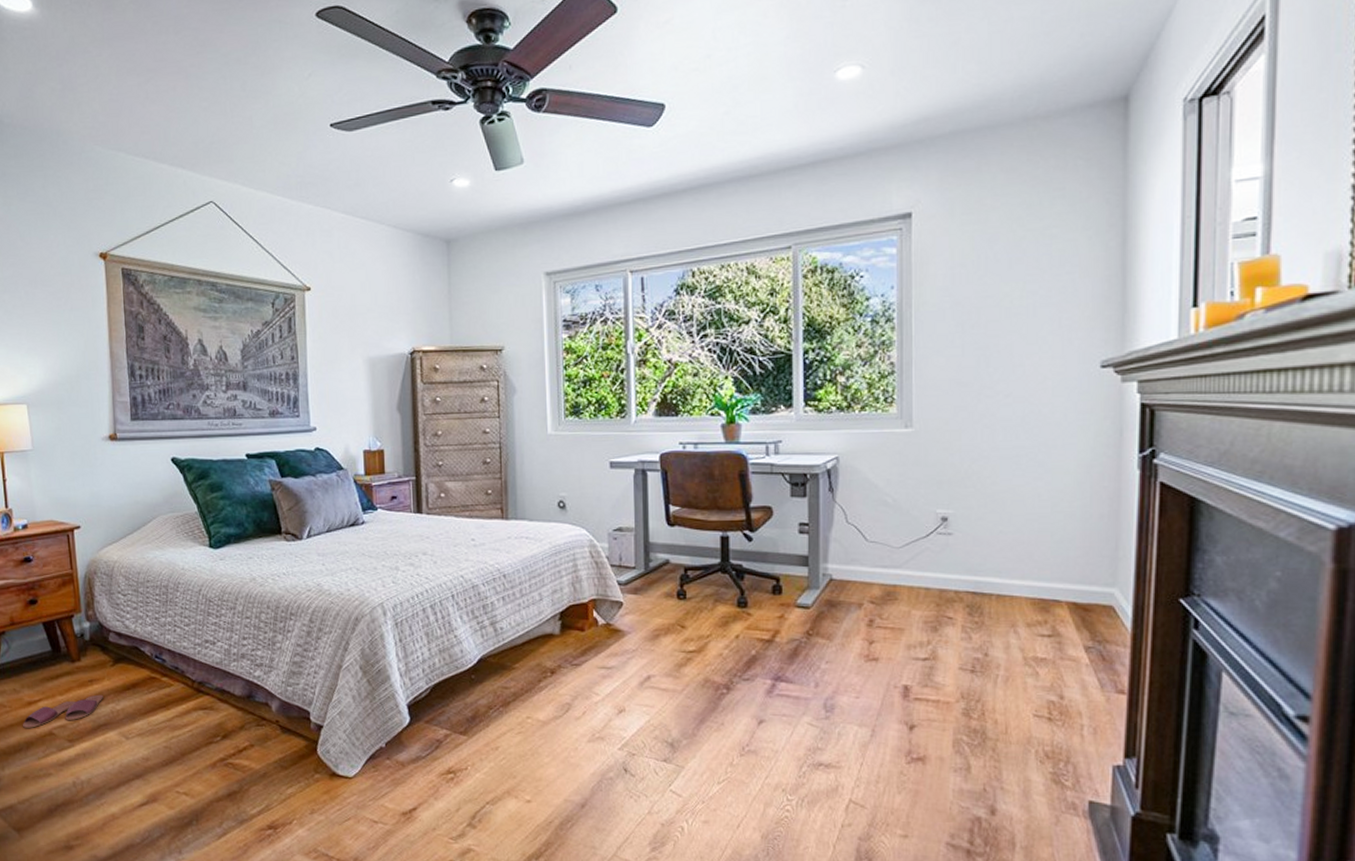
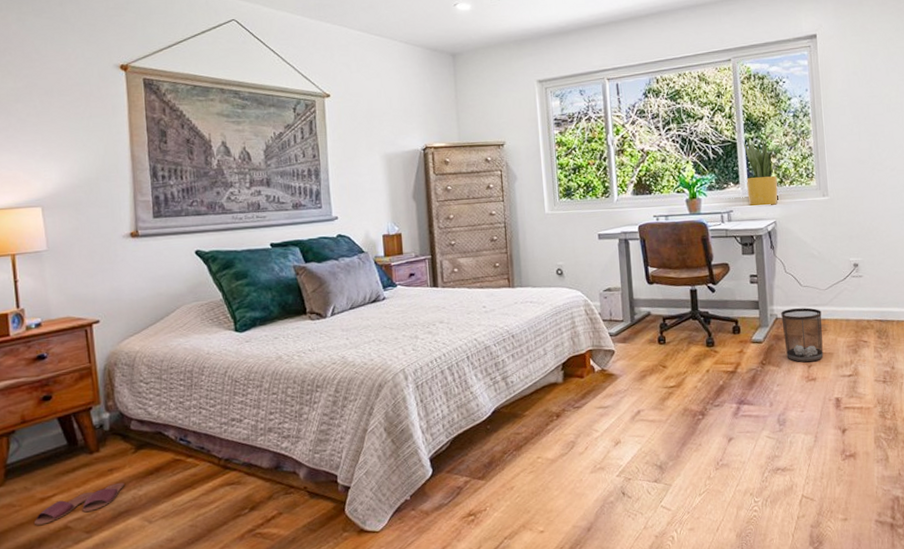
planter: none [800,345,851,437] -> present [742,135,781,207]
waste bin: none [837,569,892,638] -> present [781,307,824,363]

